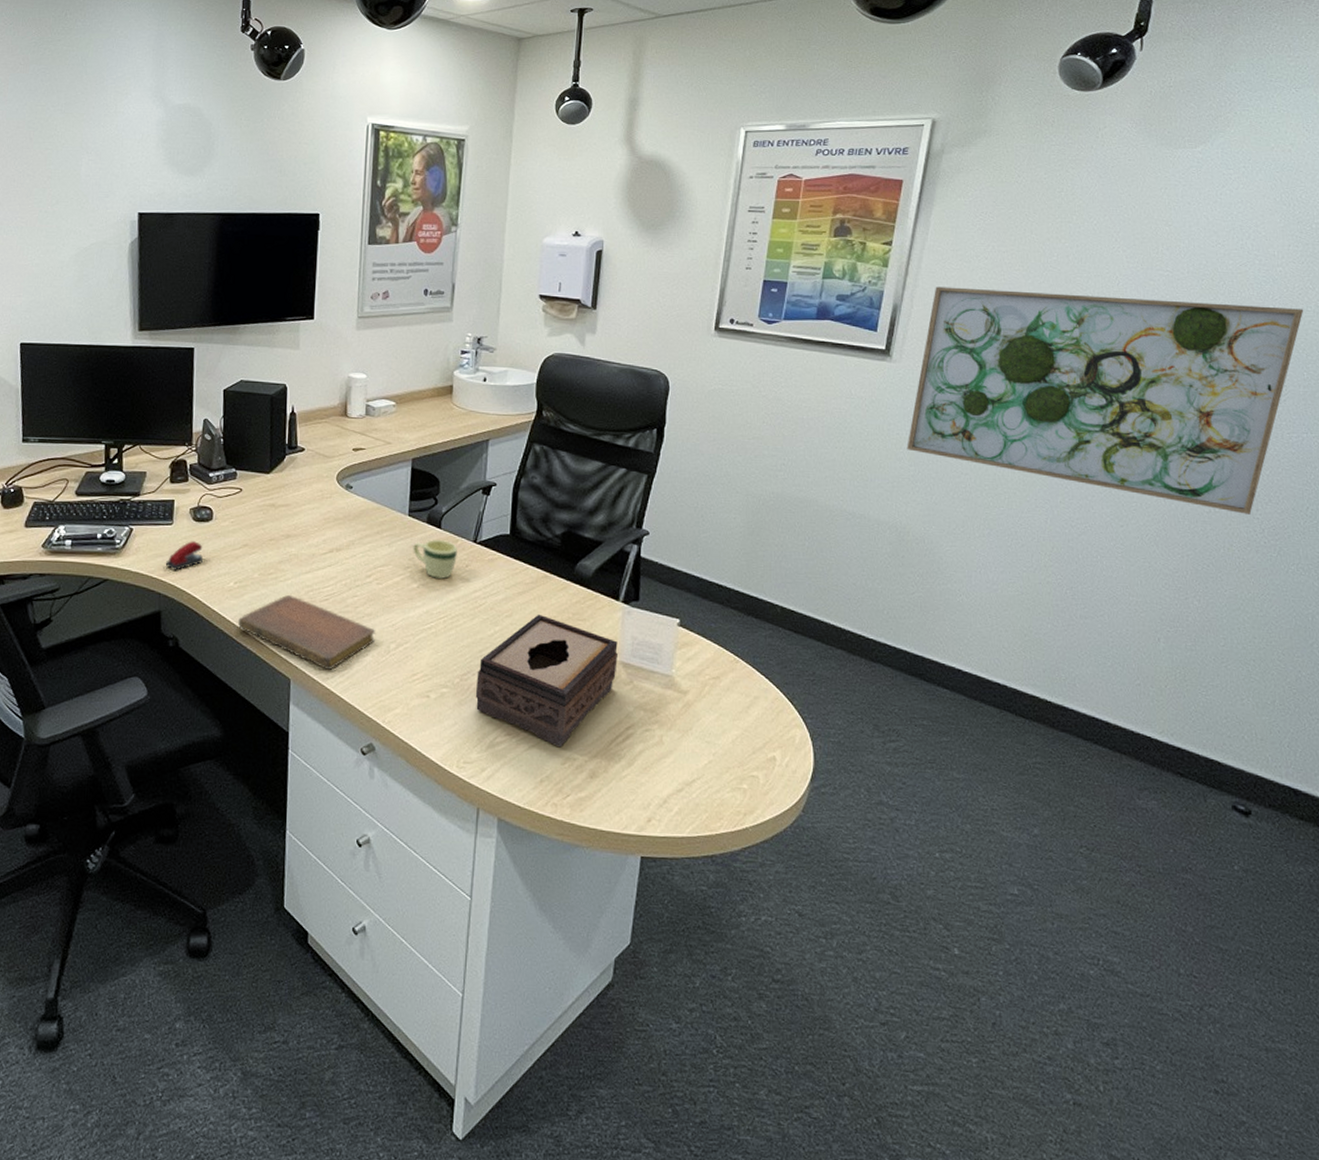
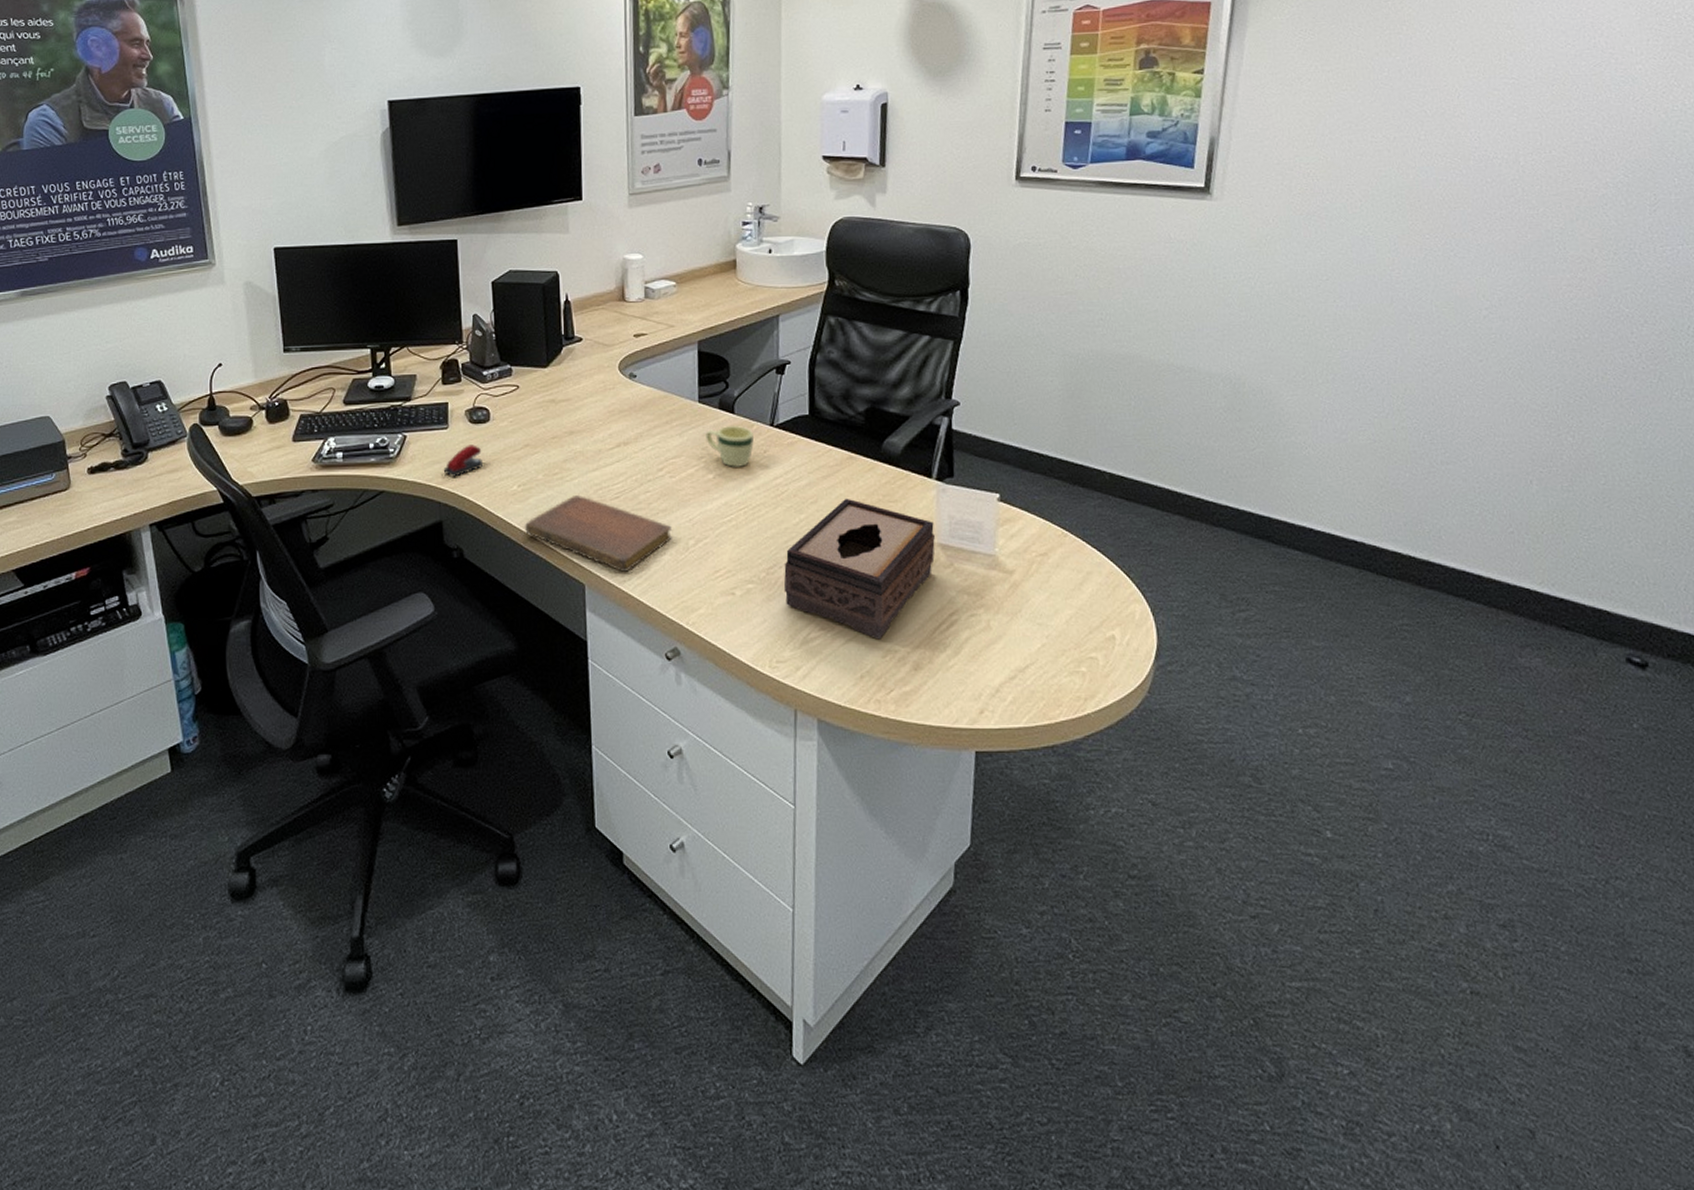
wall art: present [907,286,1304,515] -> none [1235,108,1670,339]

